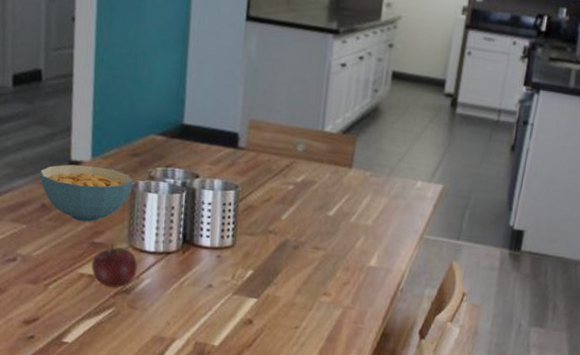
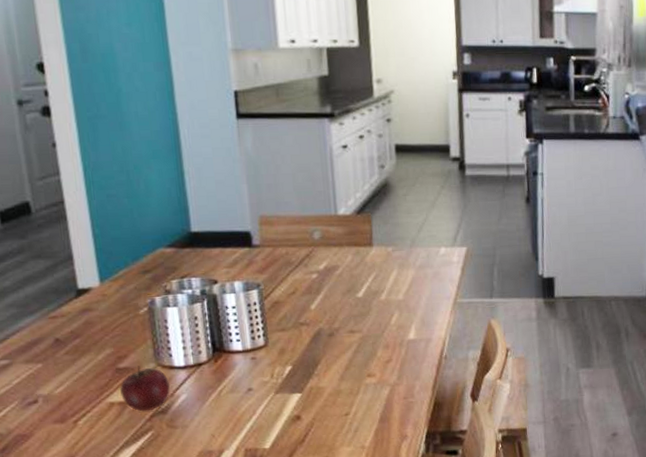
cereal bowl: present [39,164,133,222] -> none [46,290,150,350]

